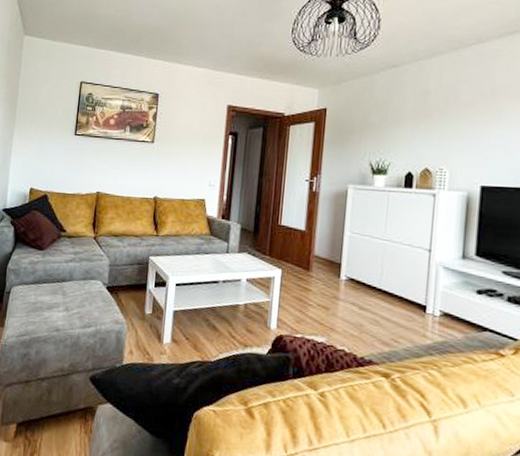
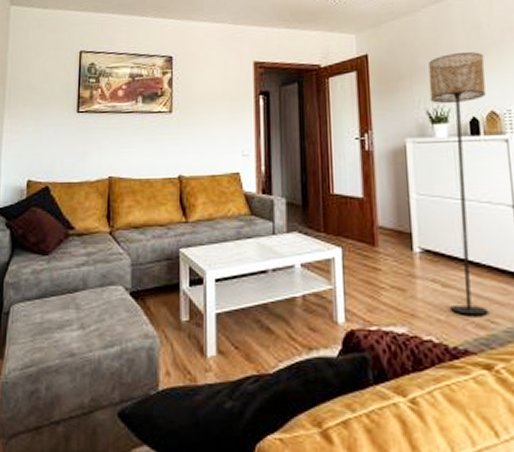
floor lamp: none [363,114,428,335] -> present [429,52,490,315]

